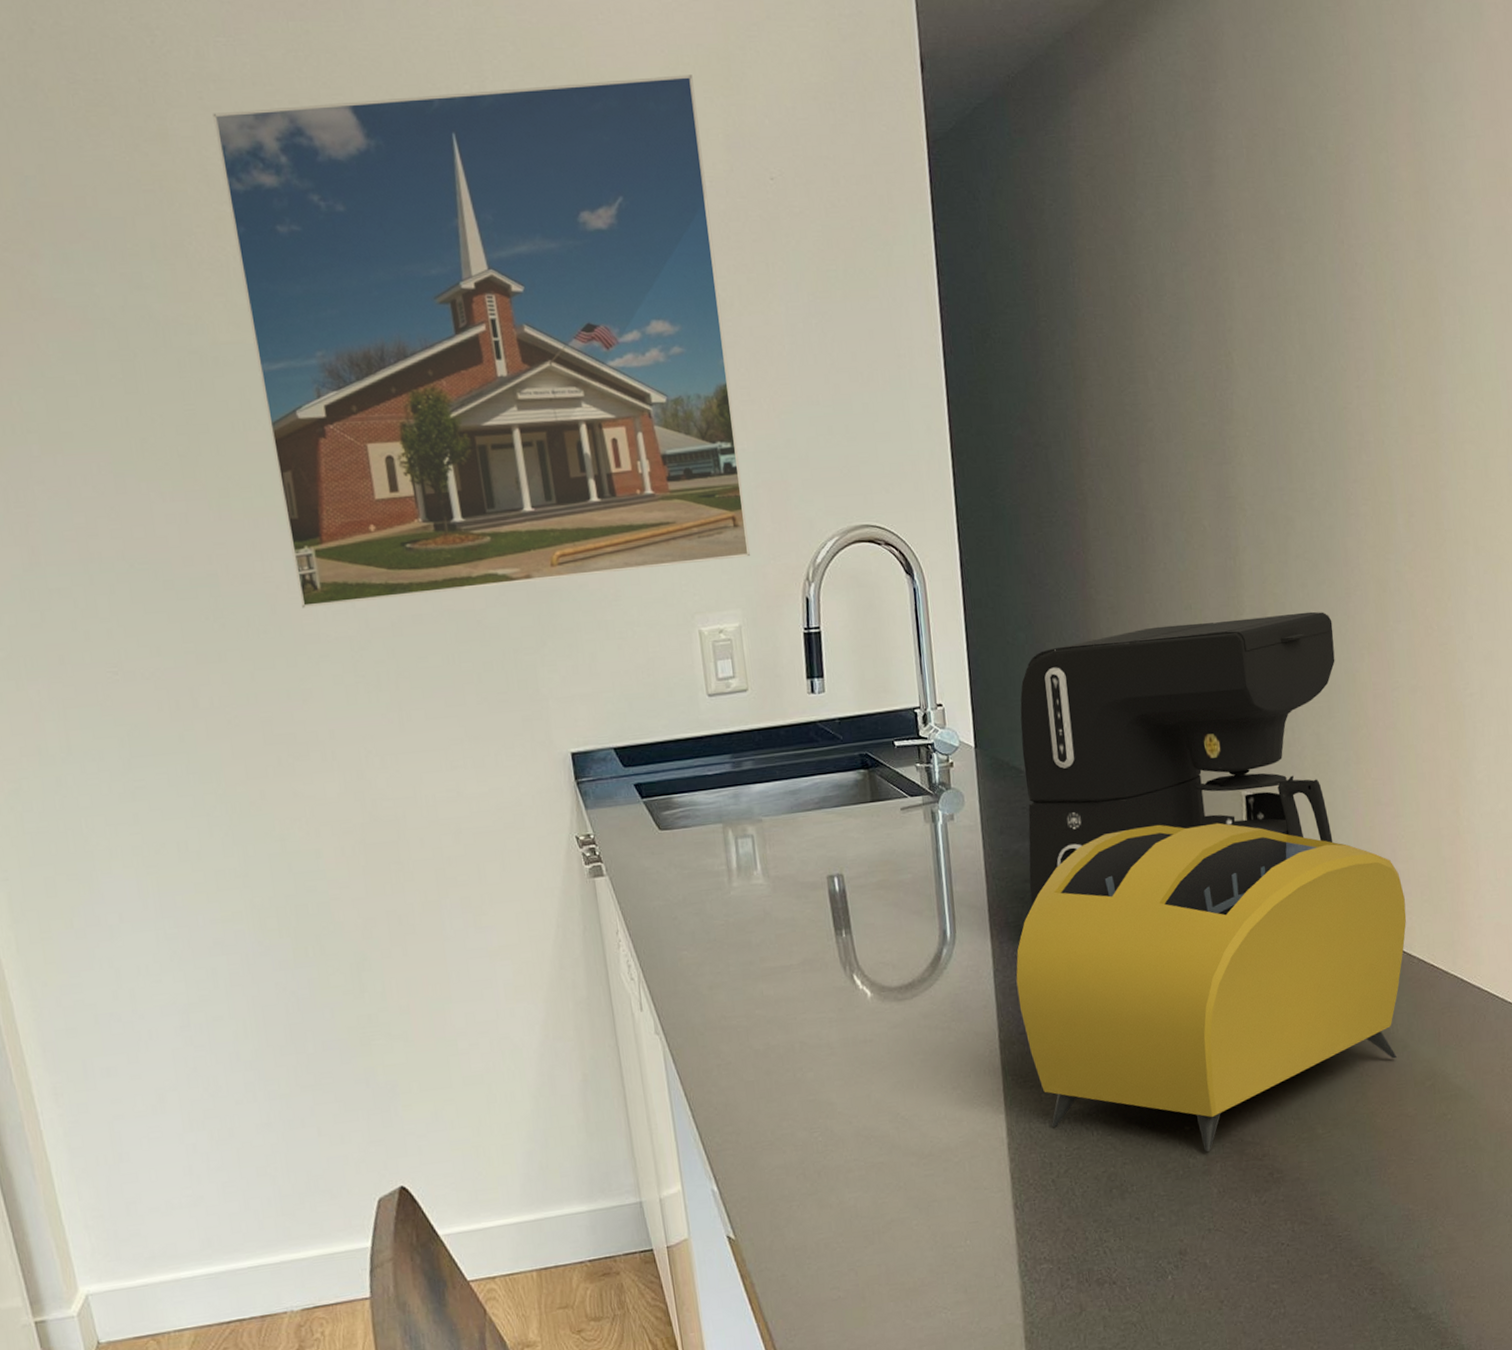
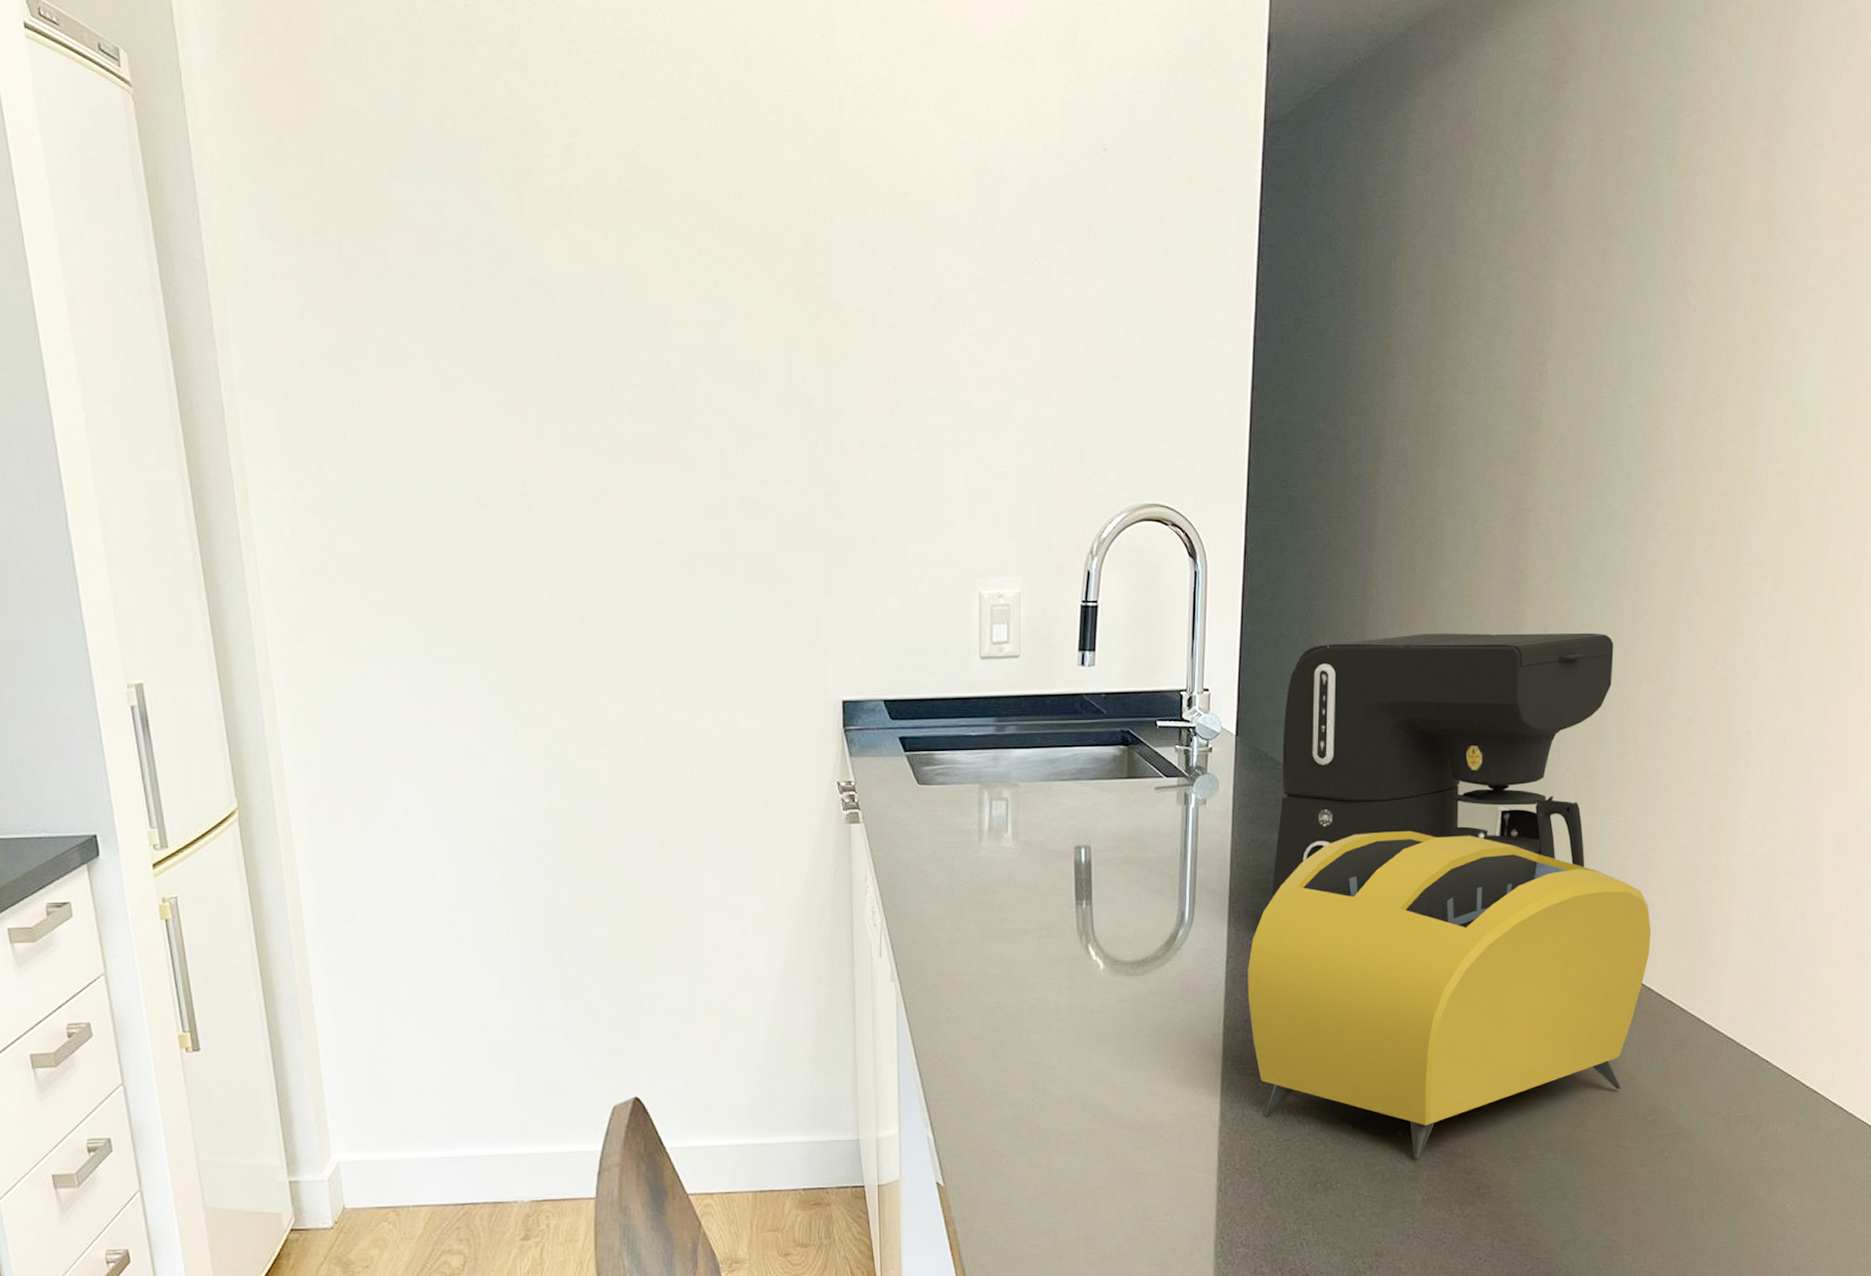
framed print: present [213,74,750,609] -> none [573,38,1039,536]

